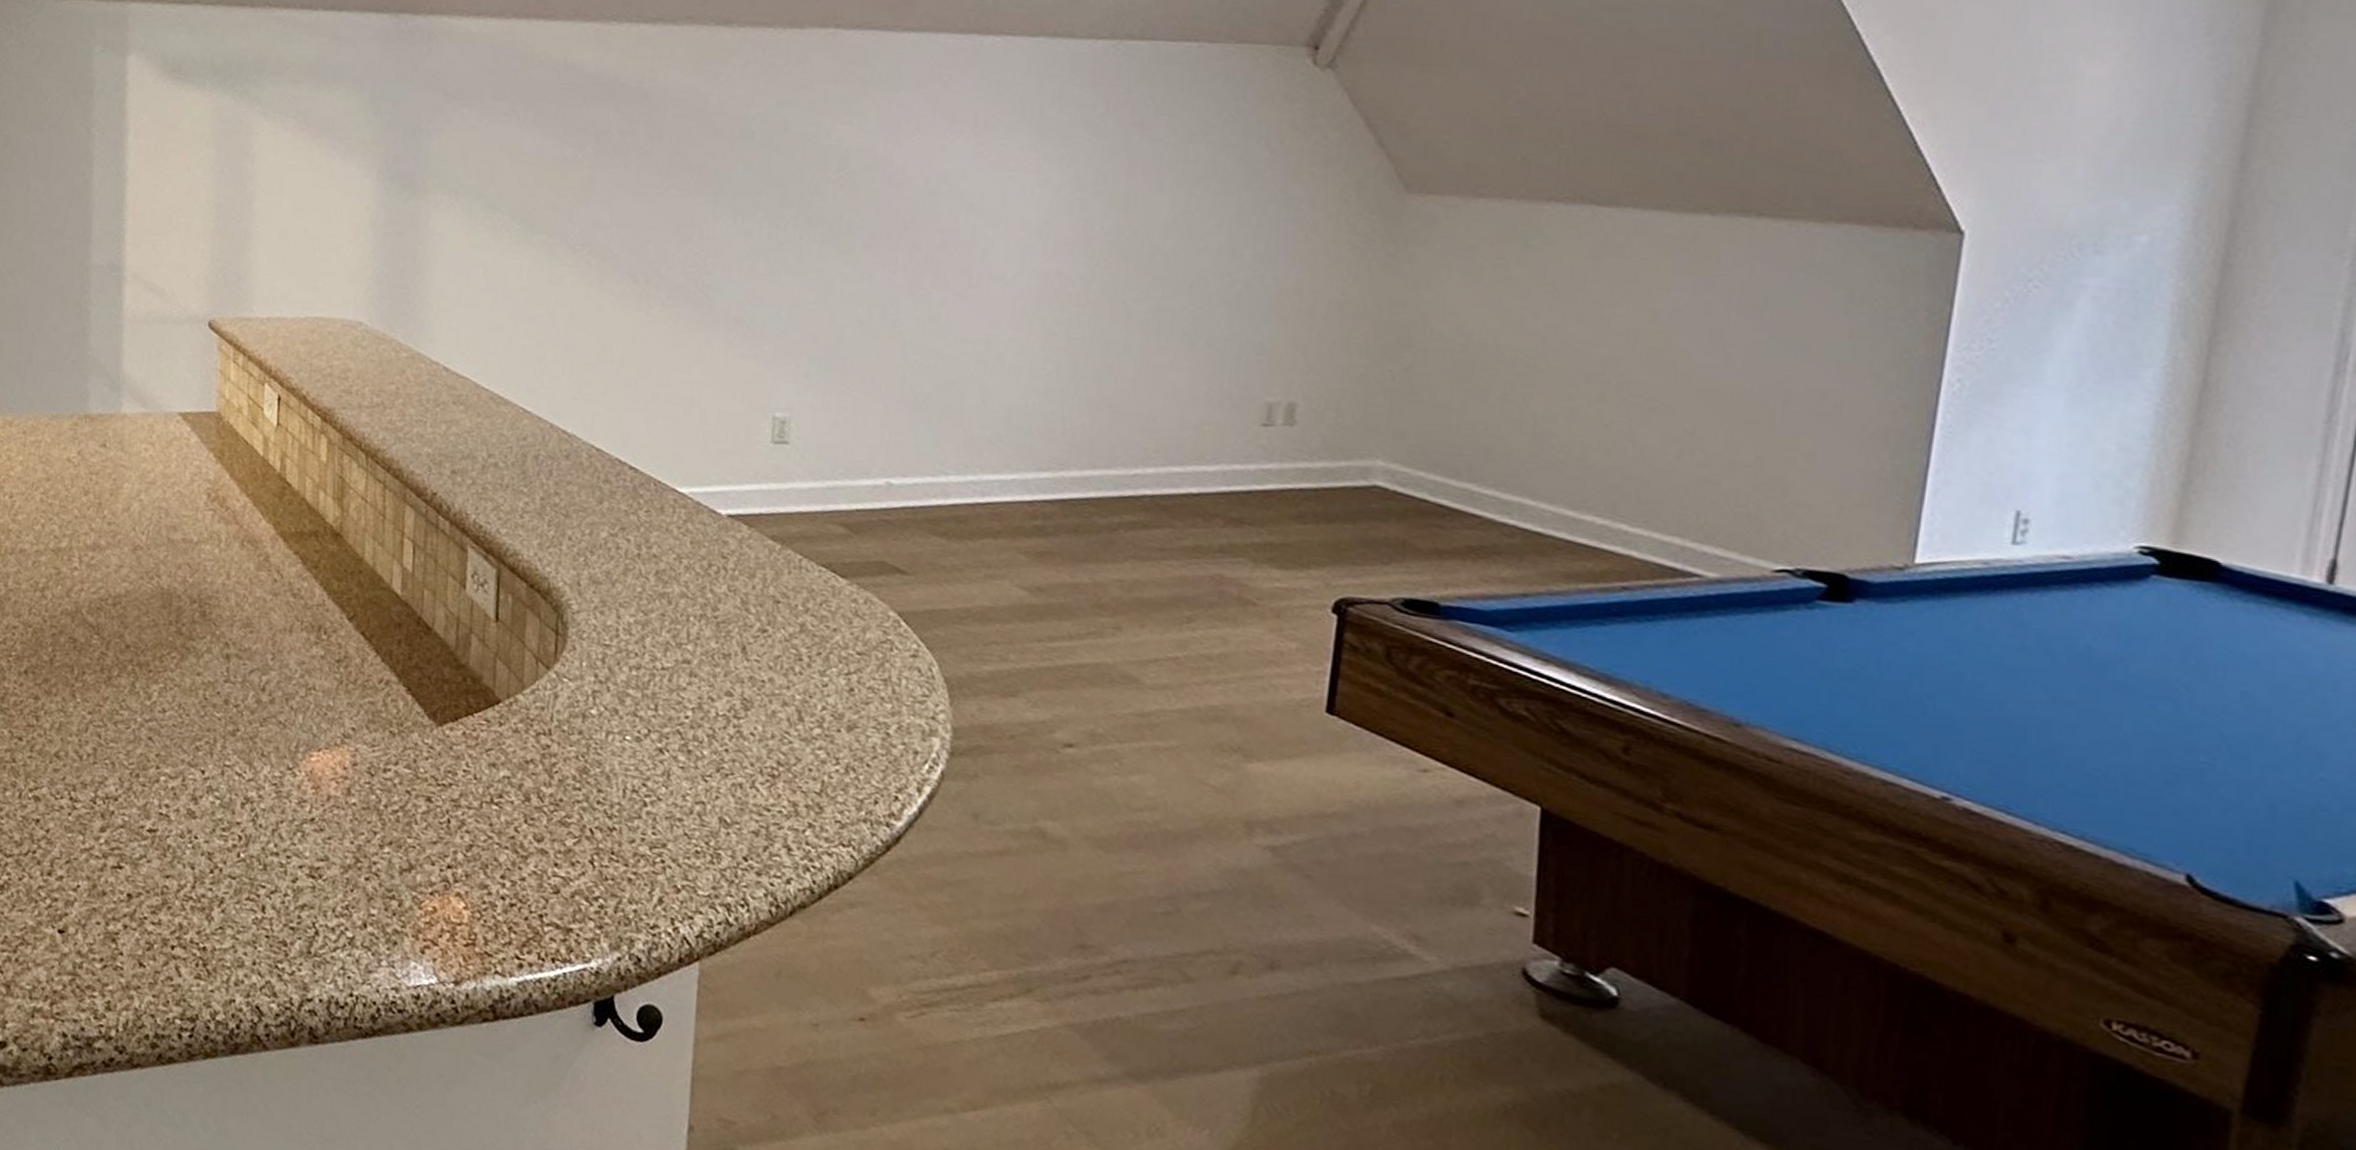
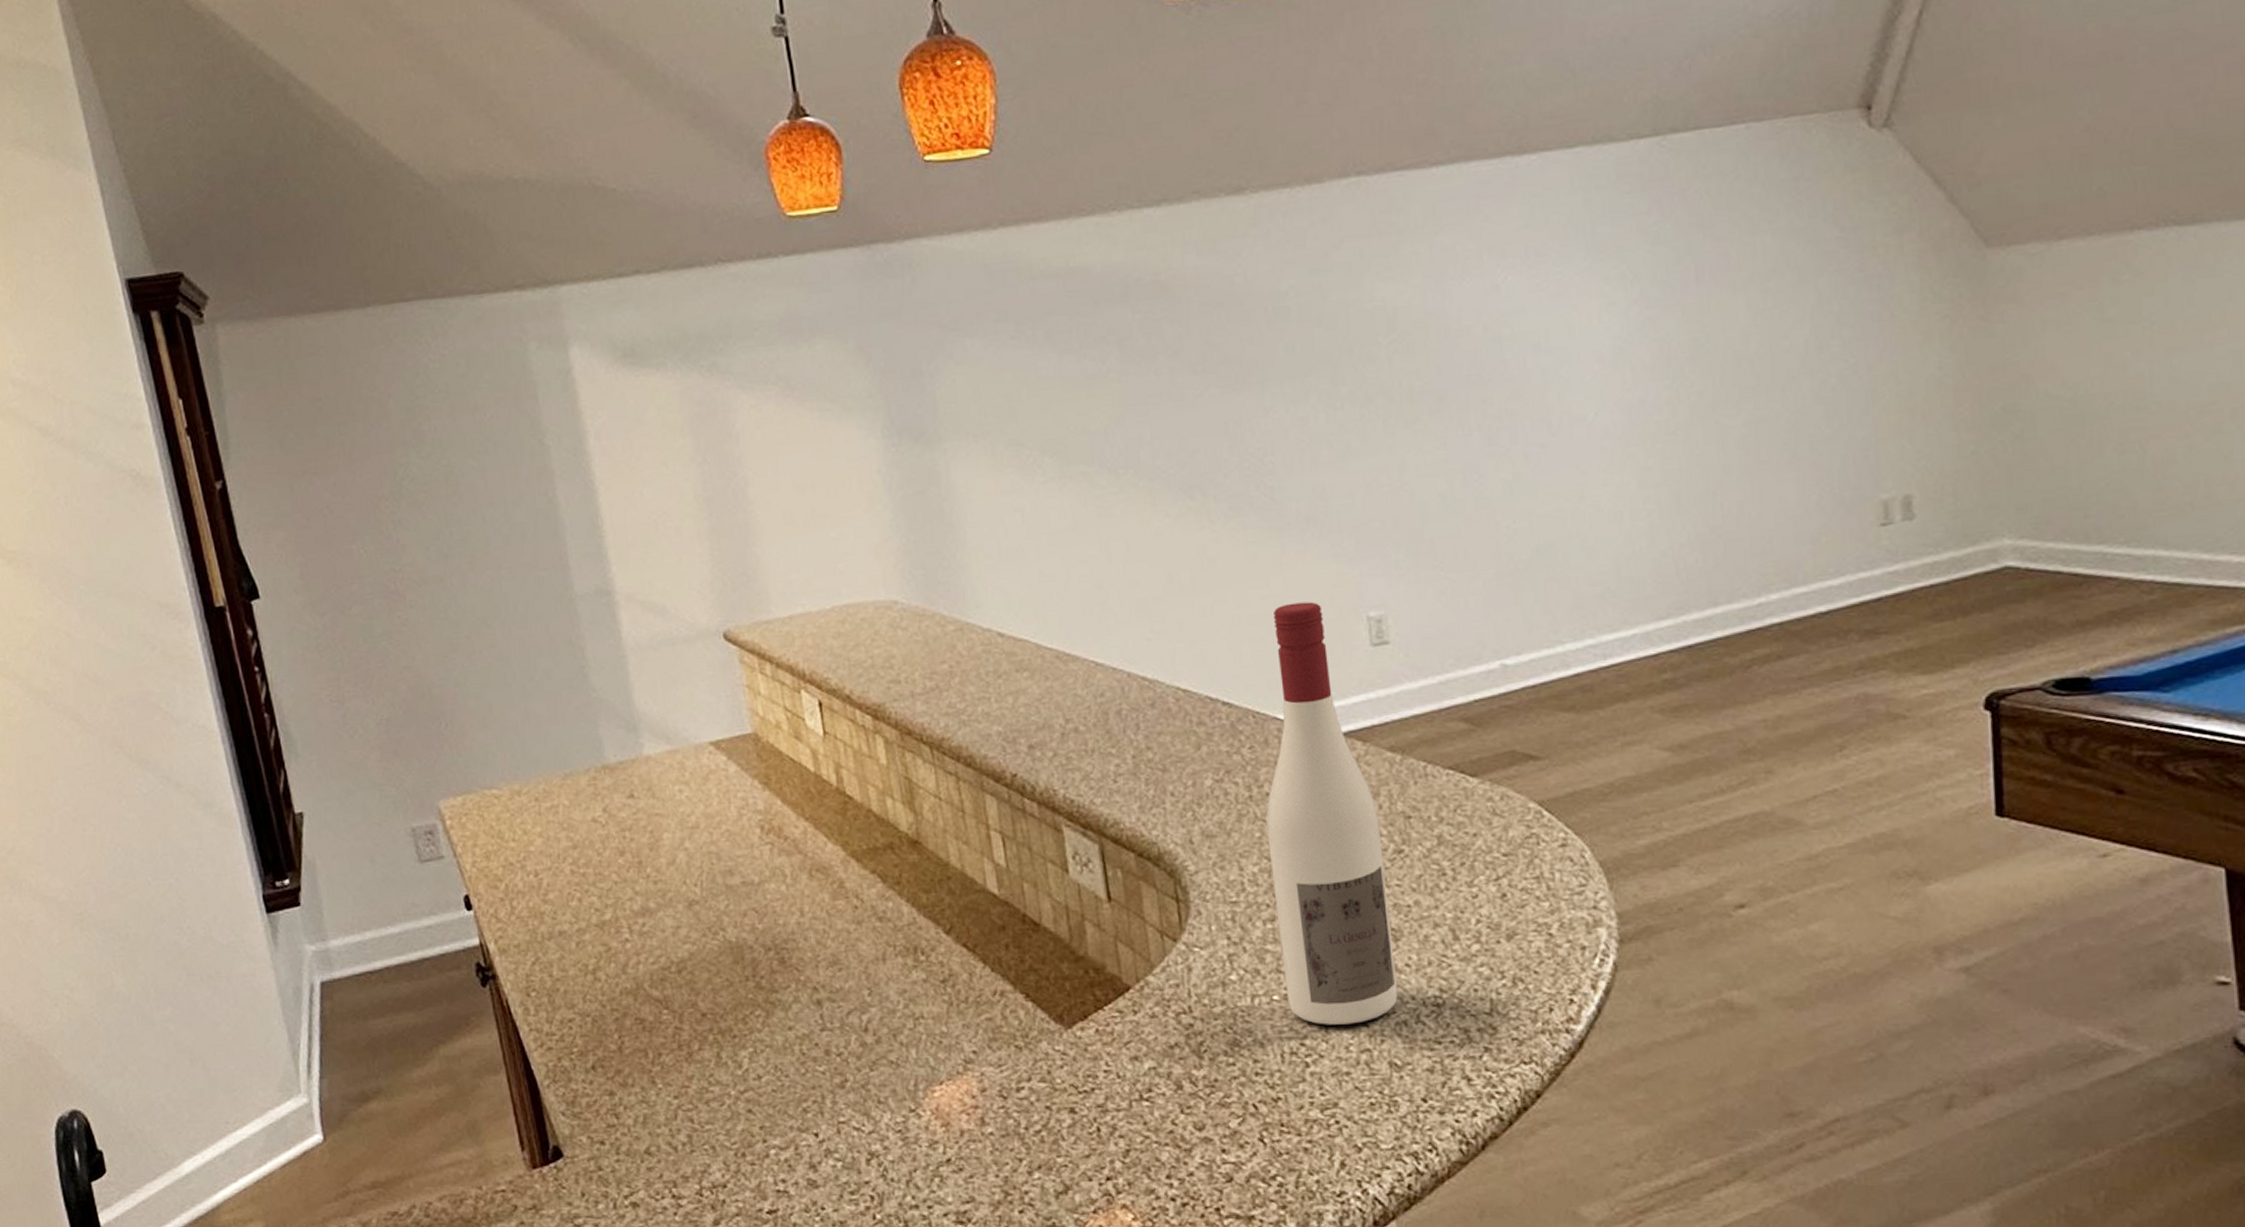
wine bottle: none [638,391,751,777] -> present [1266,601,1399,1025]

